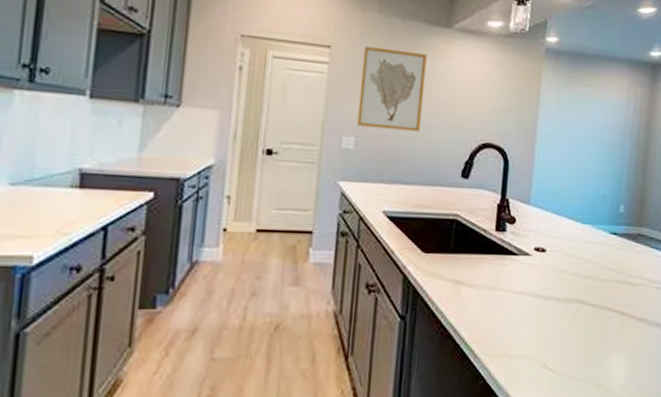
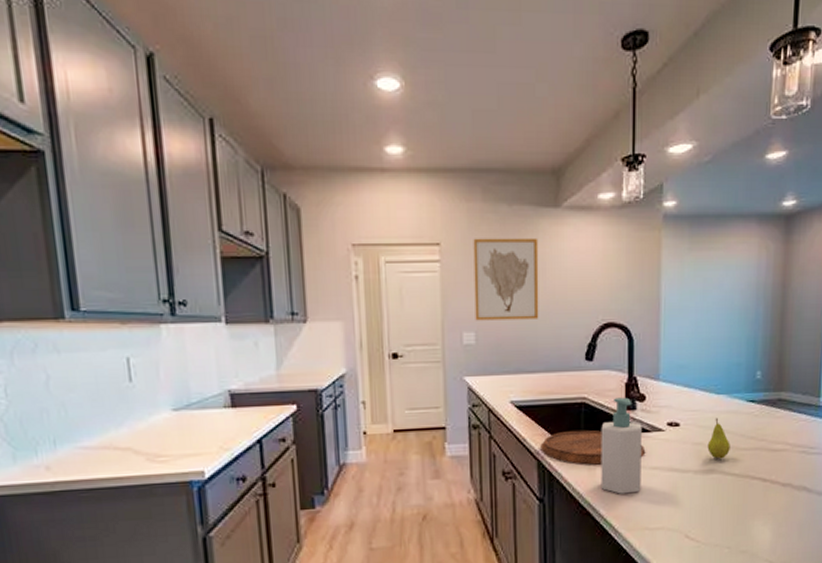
cutting board: none [407,247,511,285] -> present [540,430,644,465]
soap bottle: none [464,218,510,317] -> present [601,397,642,494]
fruit: none [570,247,592,289] -> present [707,417,730,459]

